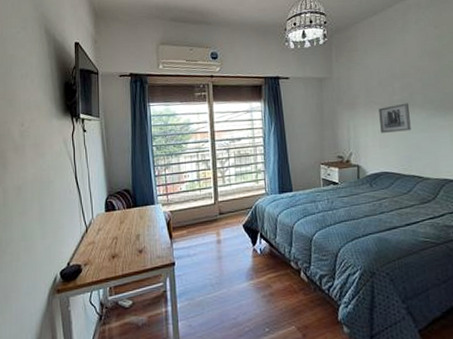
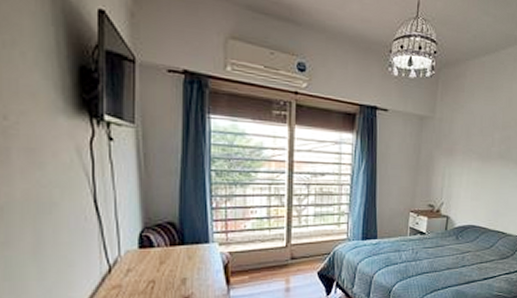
wall art: present [378,103,411,133] -> none [473,156,505,186]

